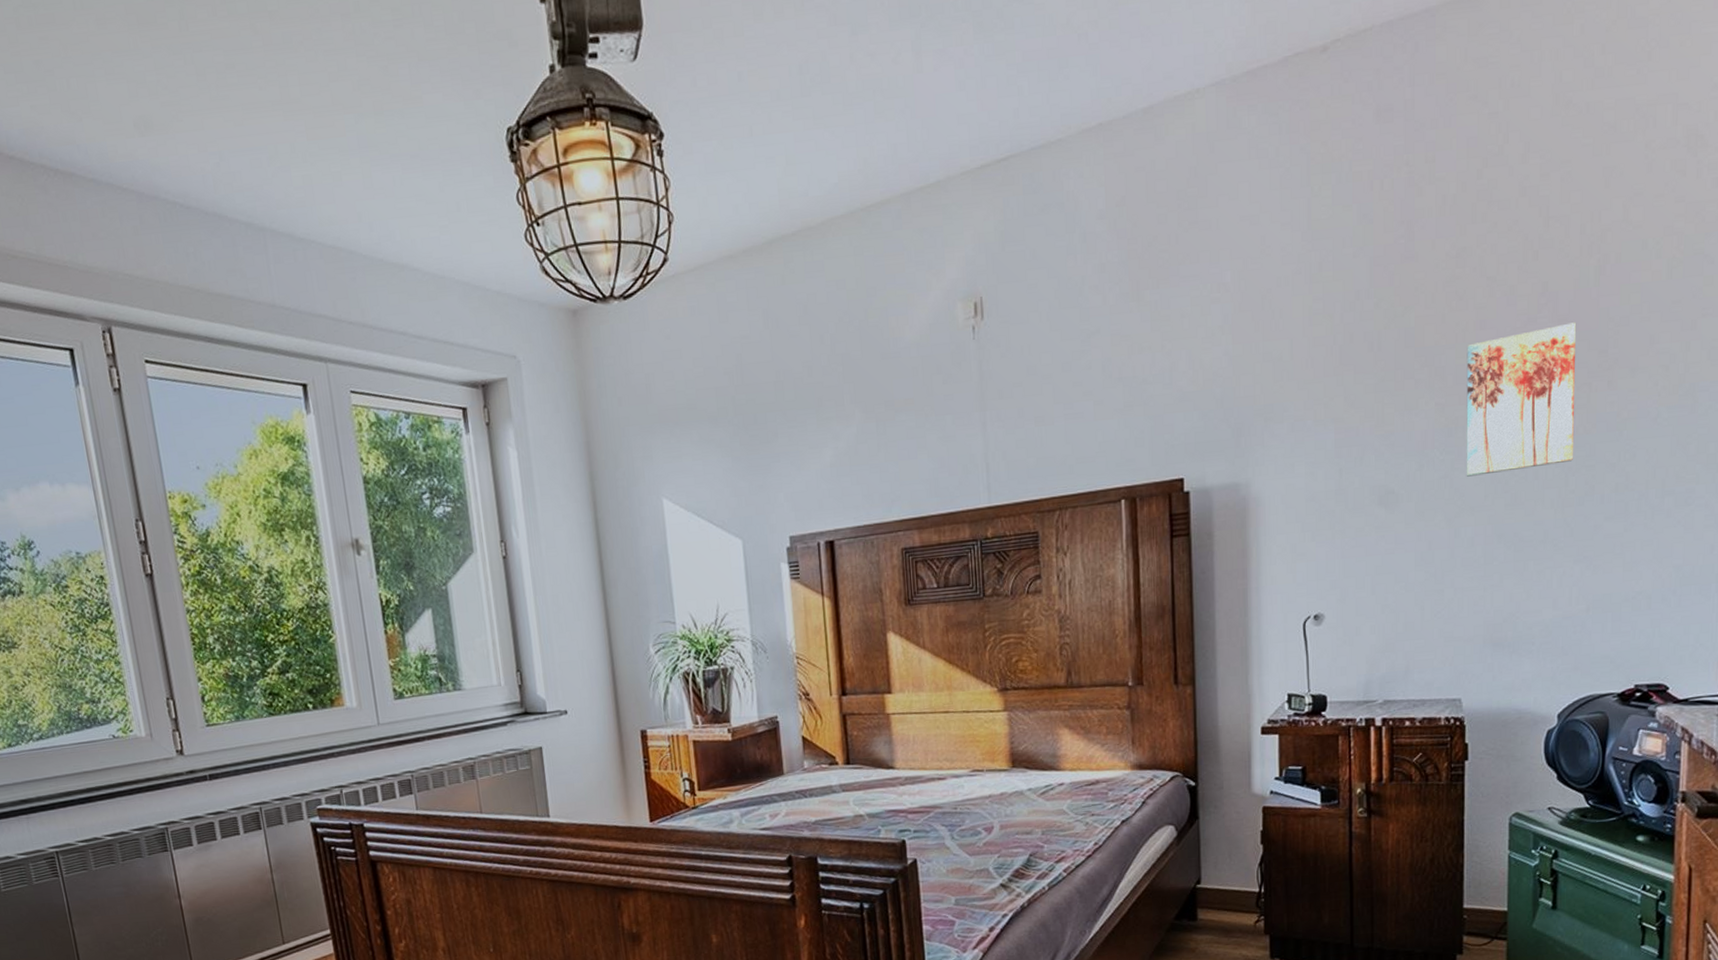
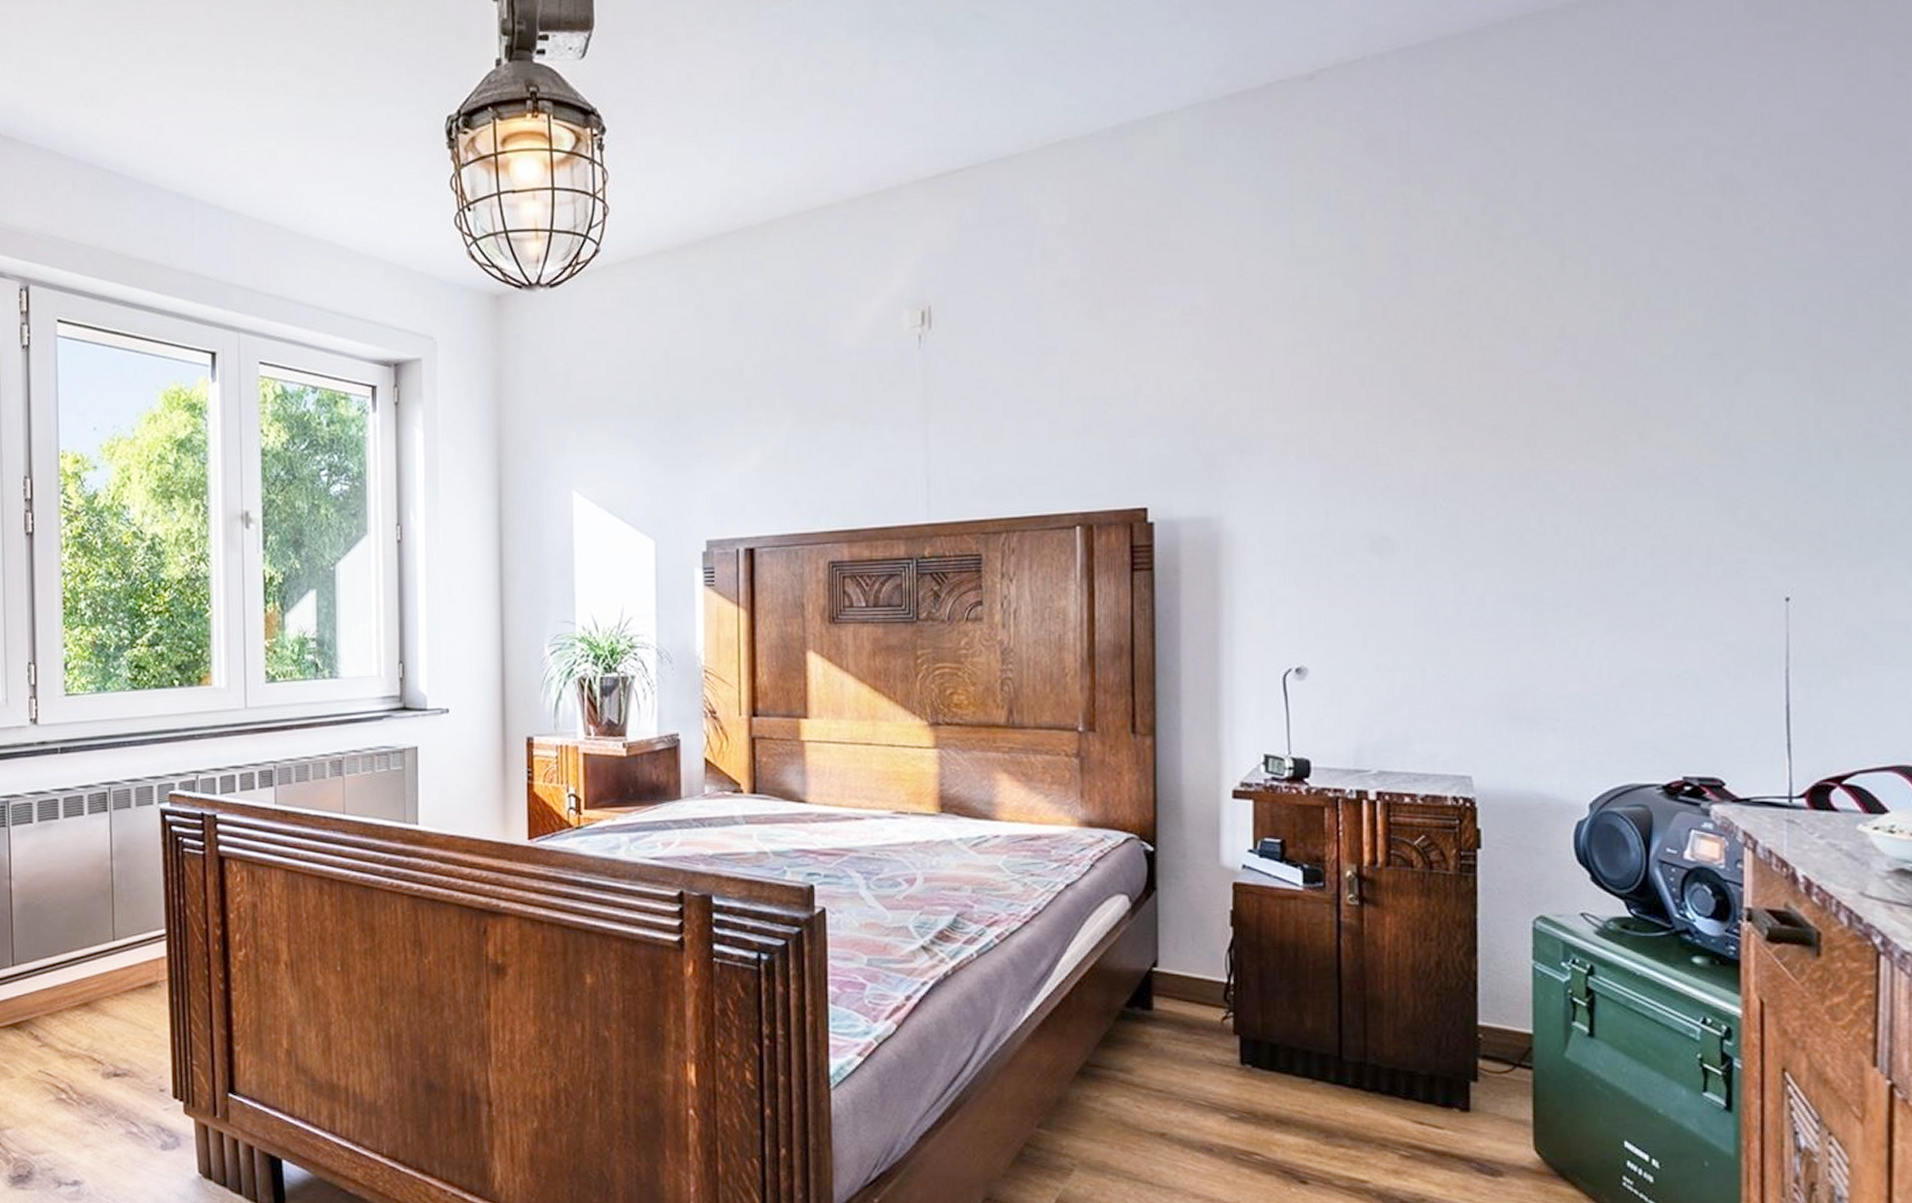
wall art: present [1466,322,1576,477] -> none [1472,369,1601,528]

